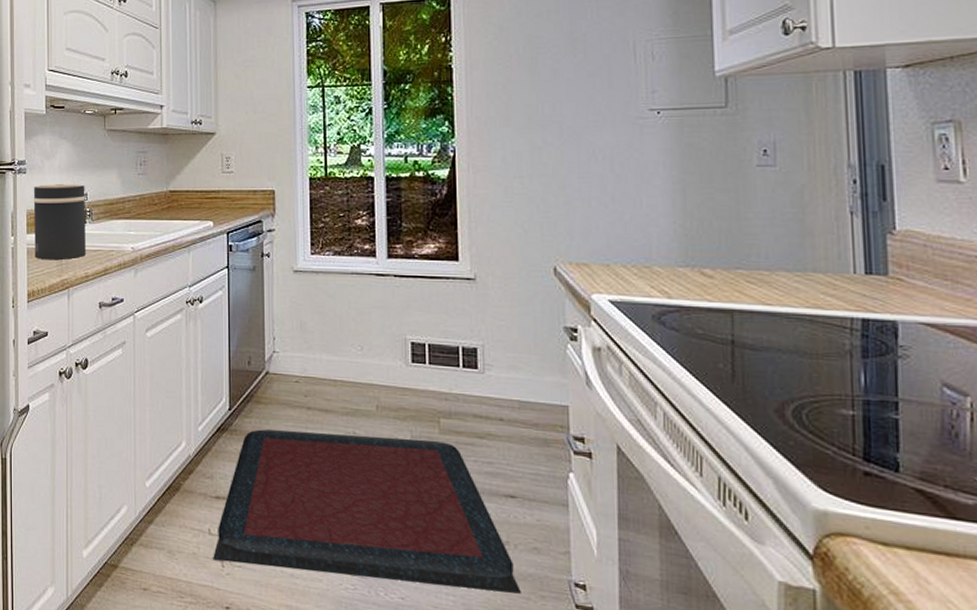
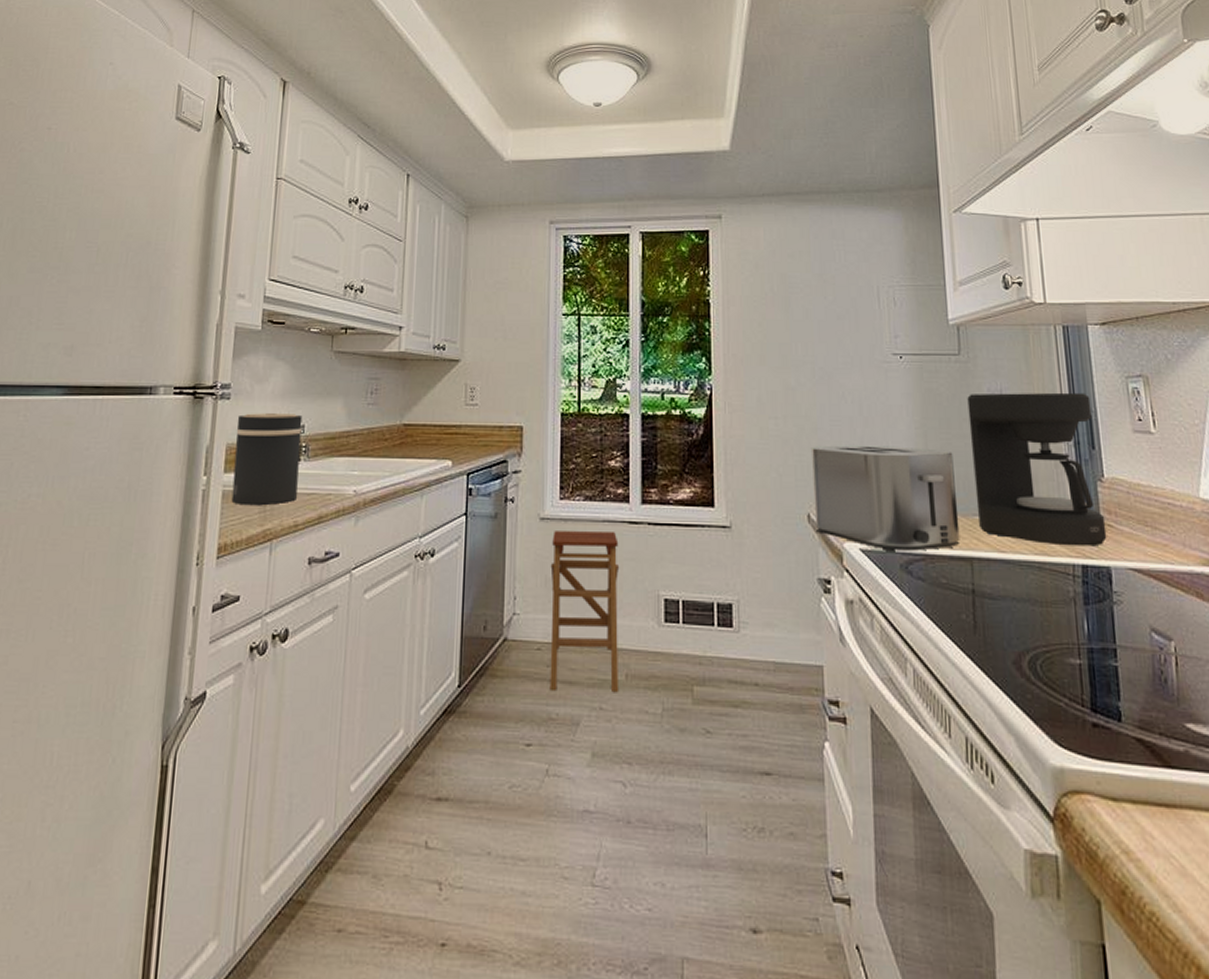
doormat: present [213,429,522,594] -> none [429,709,778,890]
step ladder: none [305,282,369,421] -> present [549,531,620,693]
toaster: none [557,201,720,304] -> present [810,445,961,552]
coffee maker: none [734,141,895,300] -> present [967,392,1107,547]

